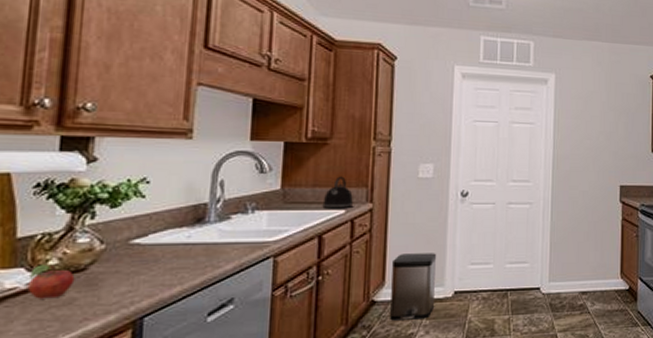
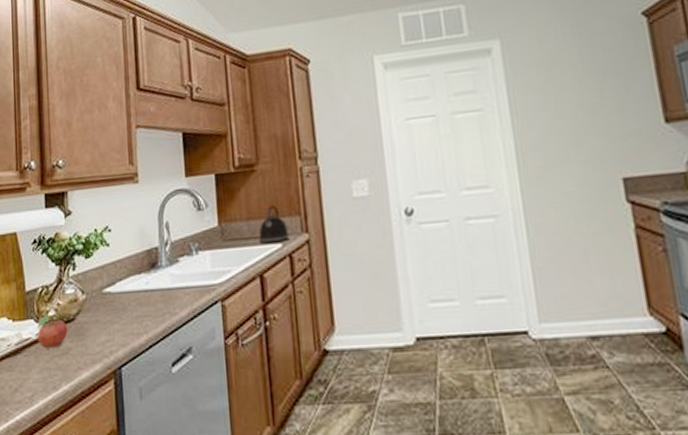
pedal bin: present [390,253,437,321] -> none [339,289,395,375]

